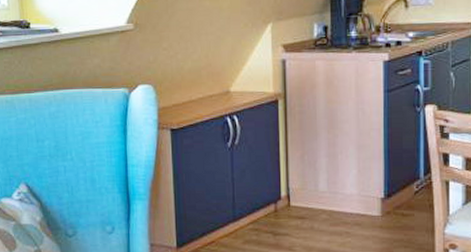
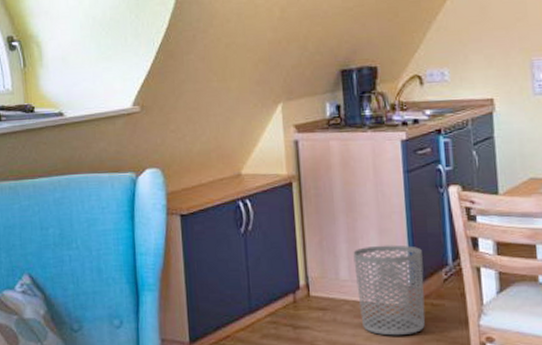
waste bin: none [332,159,397,243] -> present [353,244,425,336]

